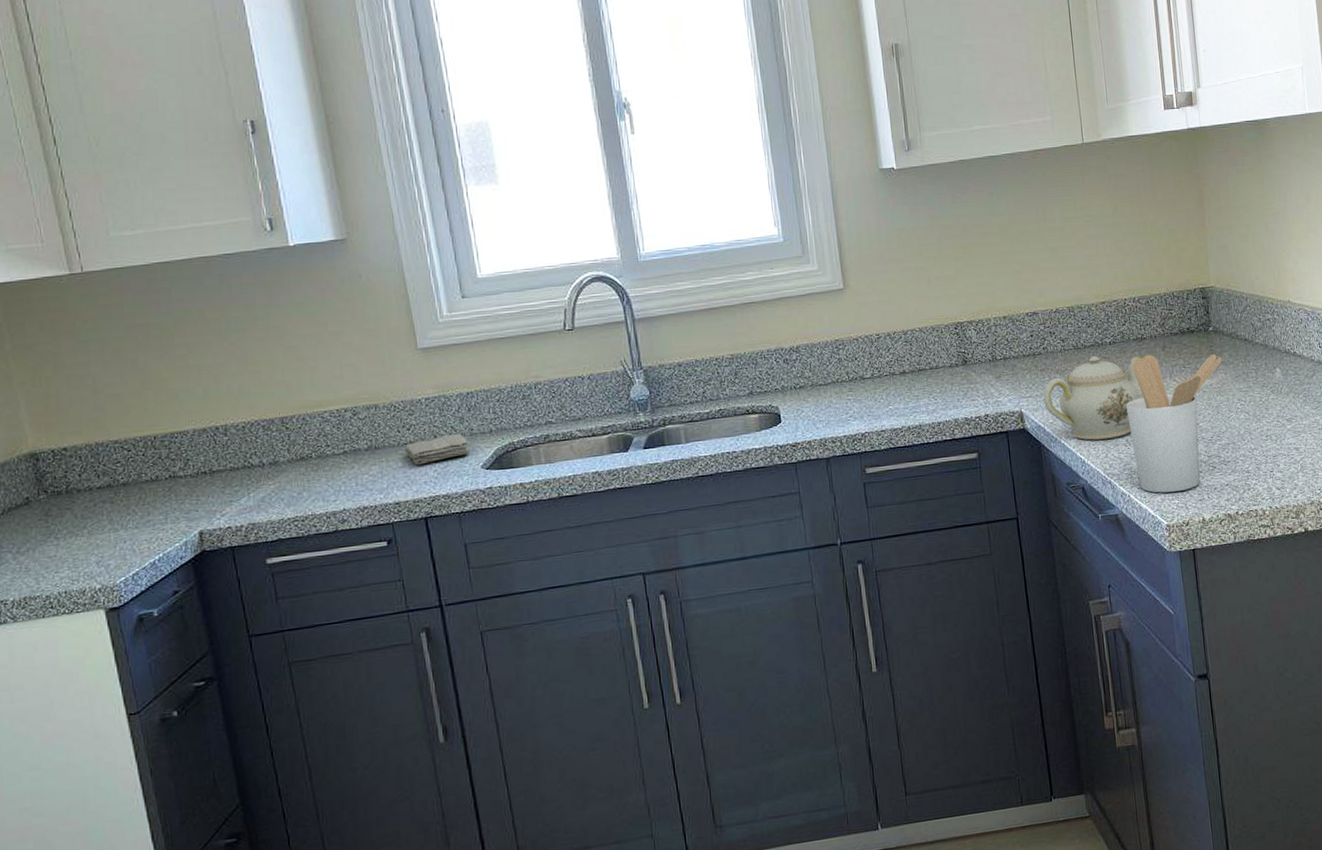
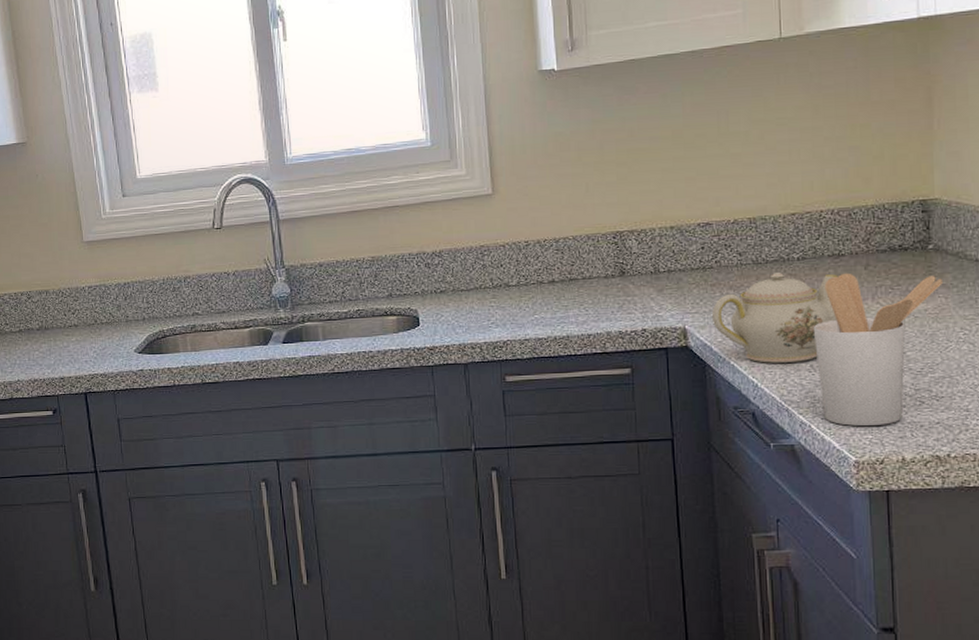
washcloth: present [404,433,470,466] -> none [69,319,125,346]

